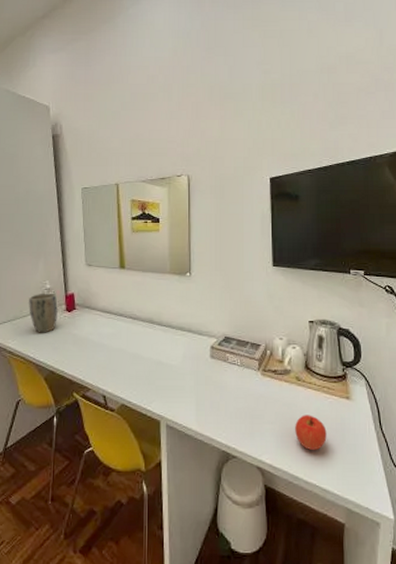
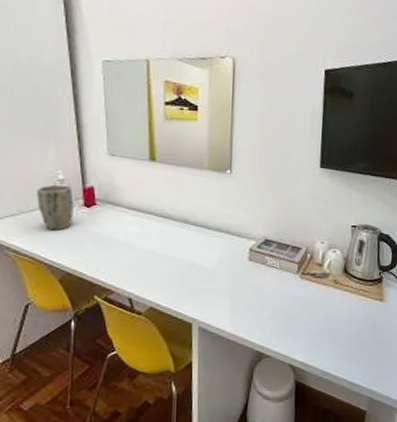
apple: present [295,415,327,450] -> none [328,316,359,348]

